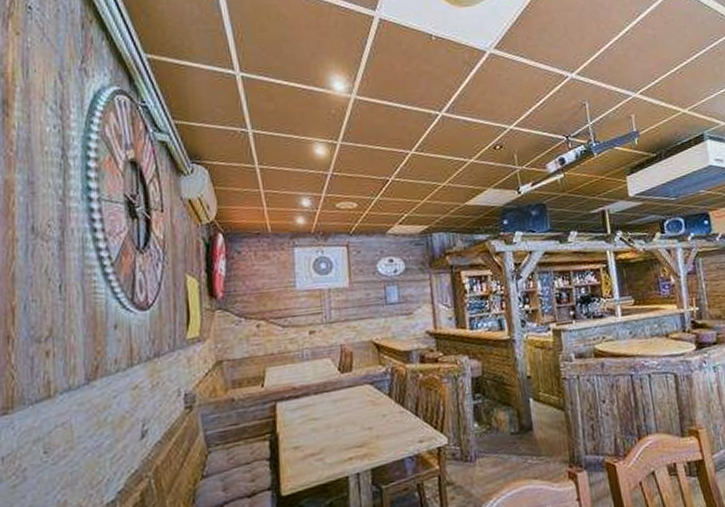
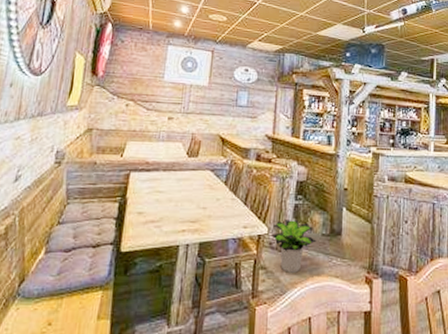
potted plant: none [453,422,506,484] -> present [273,220,317,273]

